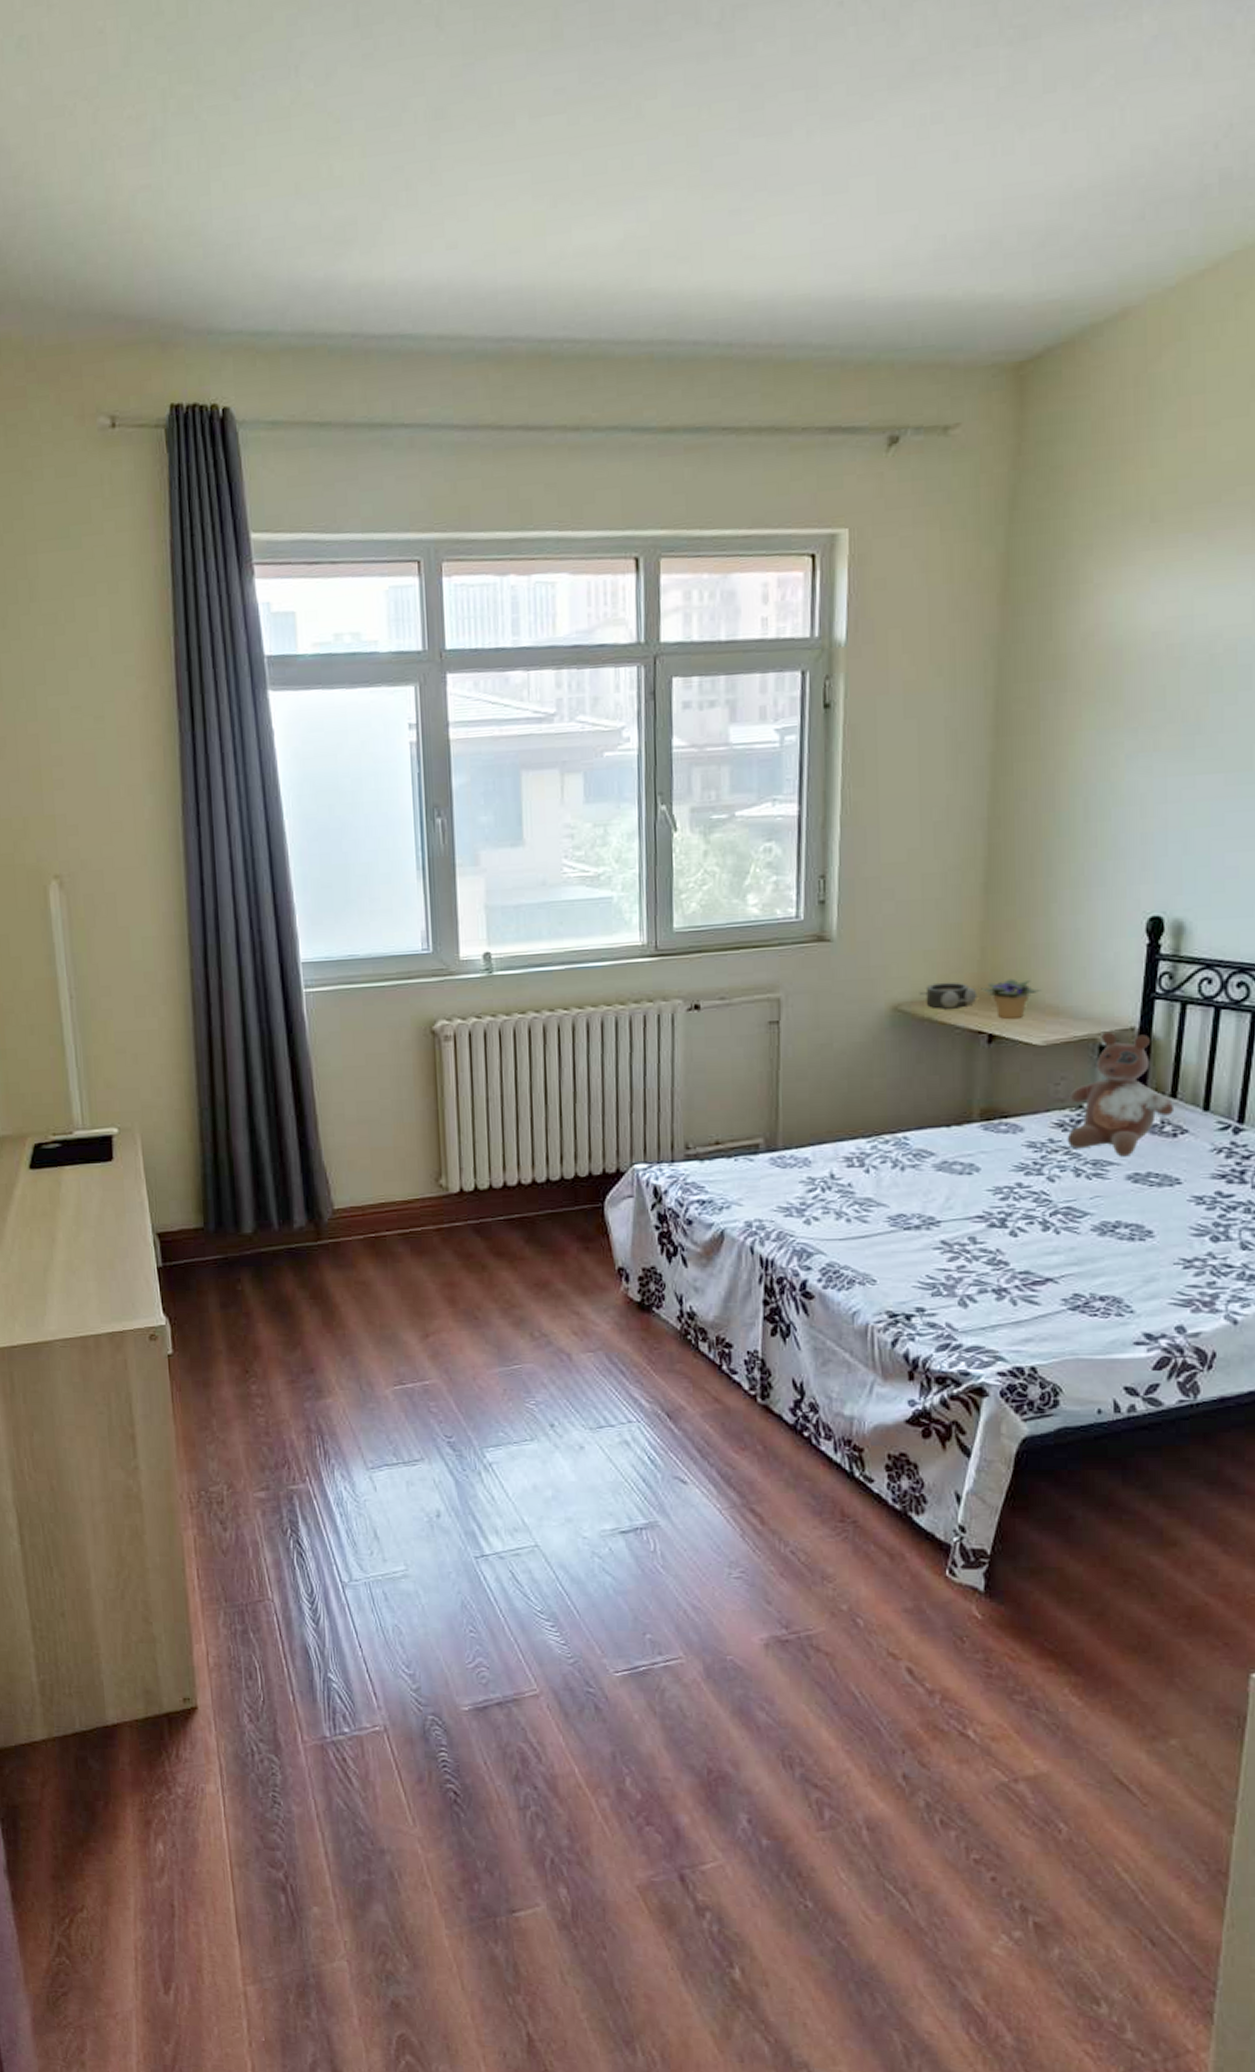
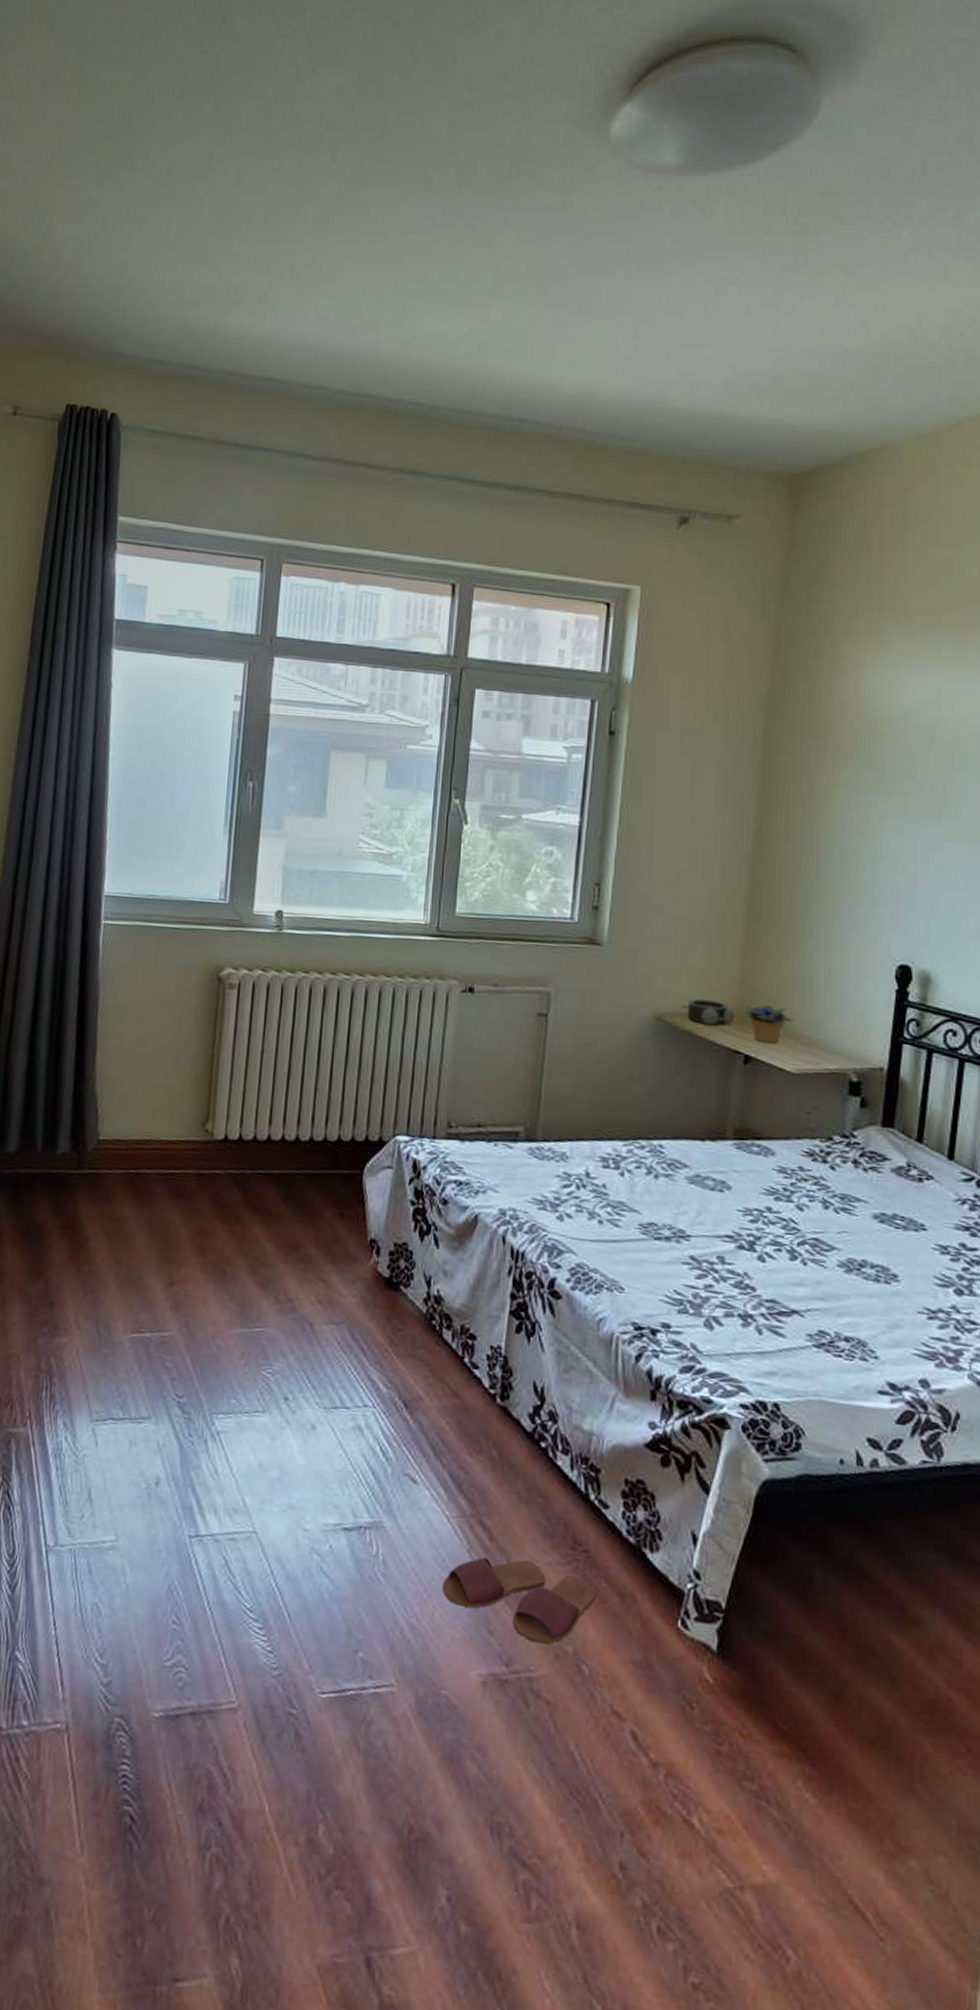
slippers: none [719,1538,867,1606] -> present [442,1557,597,1644]
stuffed bear: present [1067,1031,1175,1157] -> none [816,1068,921,1195]

